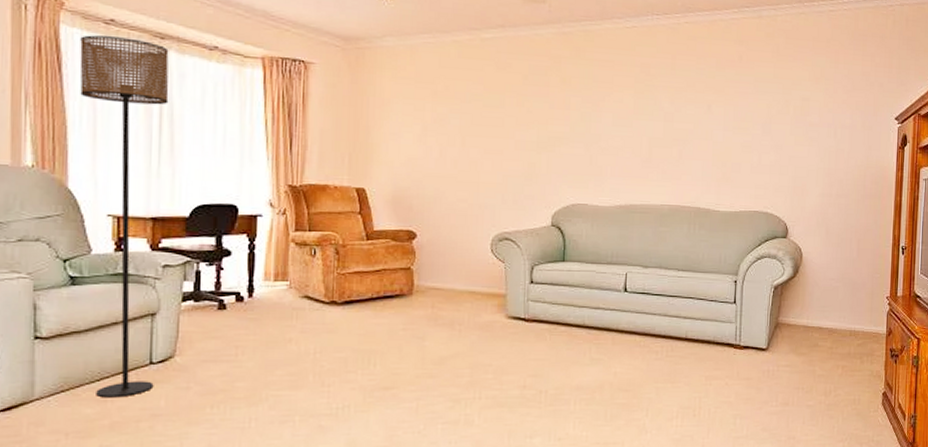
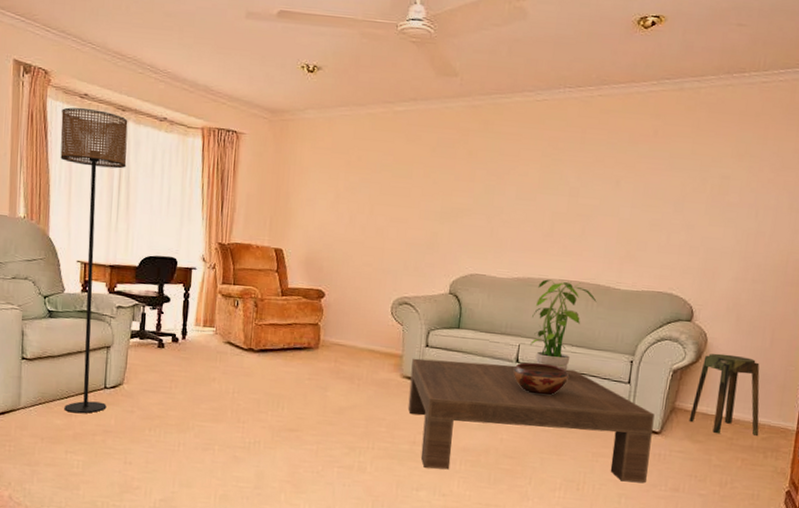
coffee table: none [515,294,761,412] -> present [407,358,655,483]
decorative bowl: none [622,290,677,323] -> present [513,362,569,396]
potted plant: none [636,205,698,297] -> present [529,279,597,372]
stool: none [792,267,855,345] -> present [689,353,760,436]

